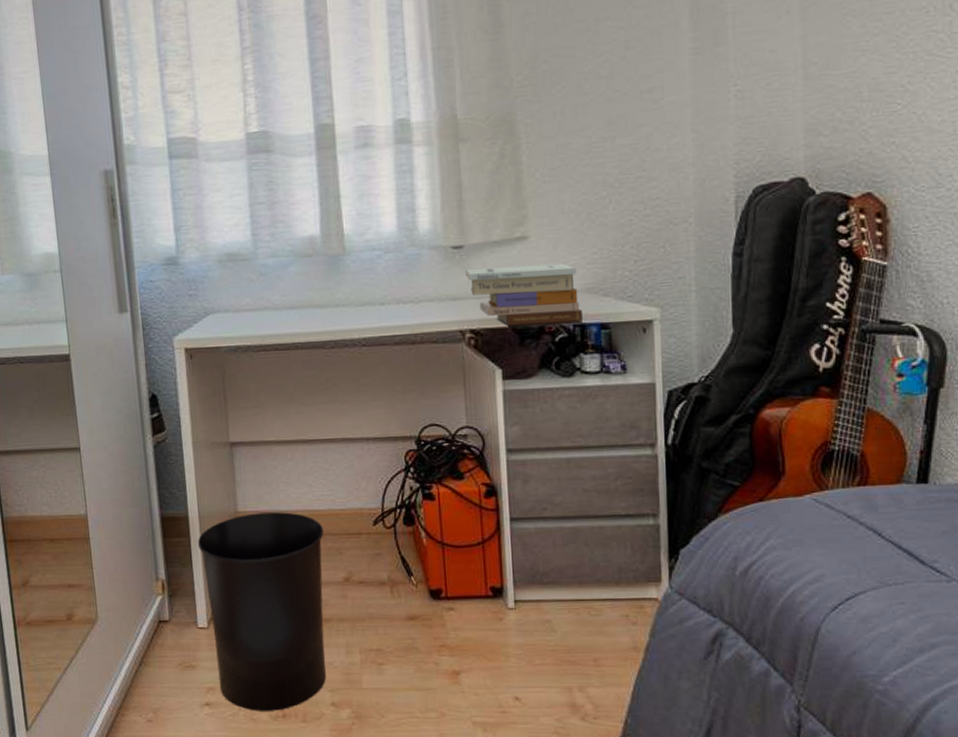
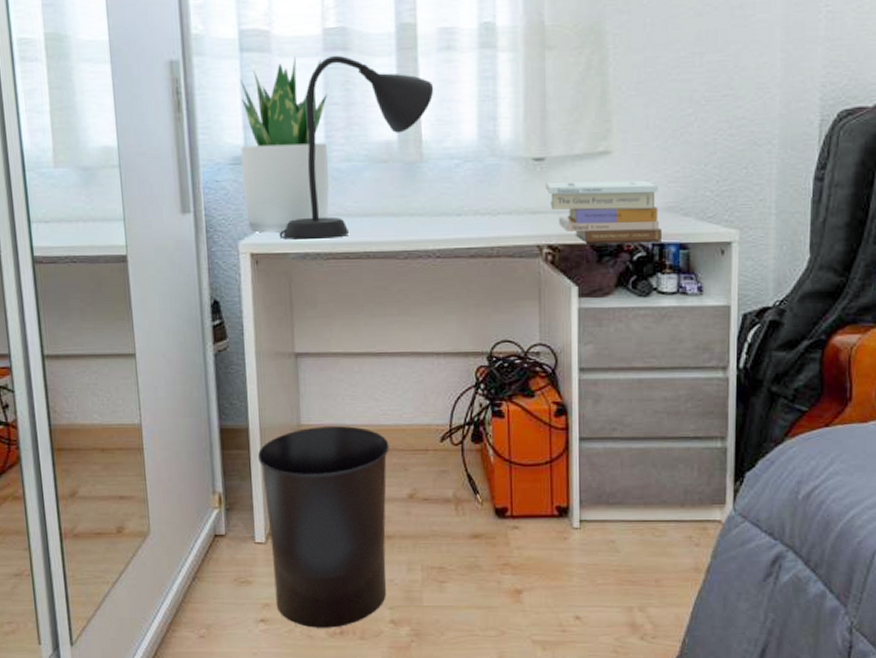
planter: none [169,161,258,329] -> present [239,56,329,233]
desk lamp: none [211,157,354,334] -> present [279,55,434,240]

